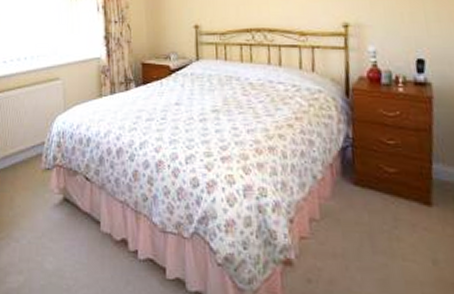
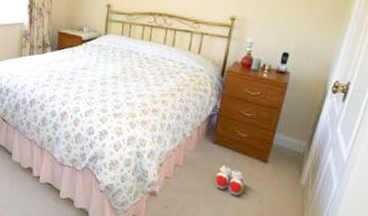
slippers: none [364,214,409,257] -> present [213,165,245,196]

